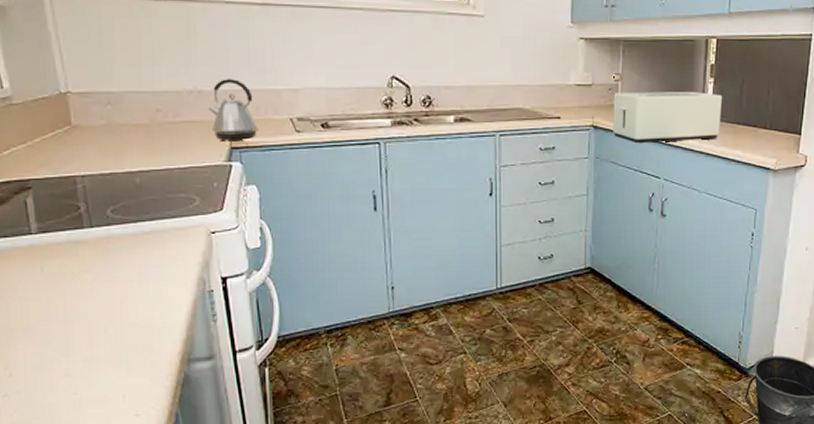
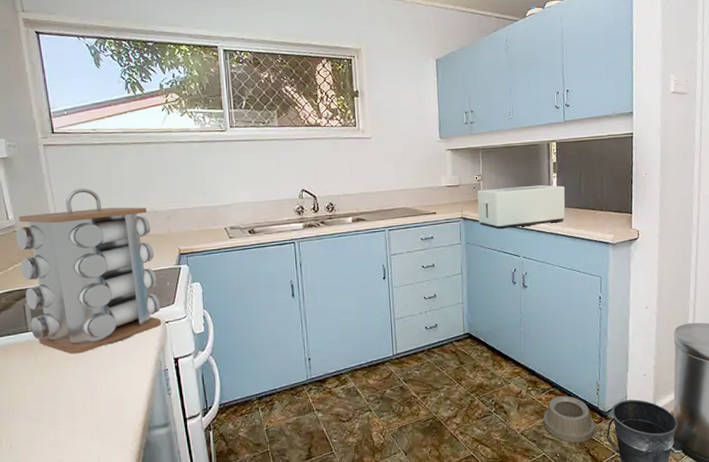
spice rack: none [13,53,207,266] -> present [16,188,162,354]
kettle: present [209,79,259,142] -> none [163,200,201,249]
pet bowl: none [672,347,732,403] -> present [543,395,595,443]

